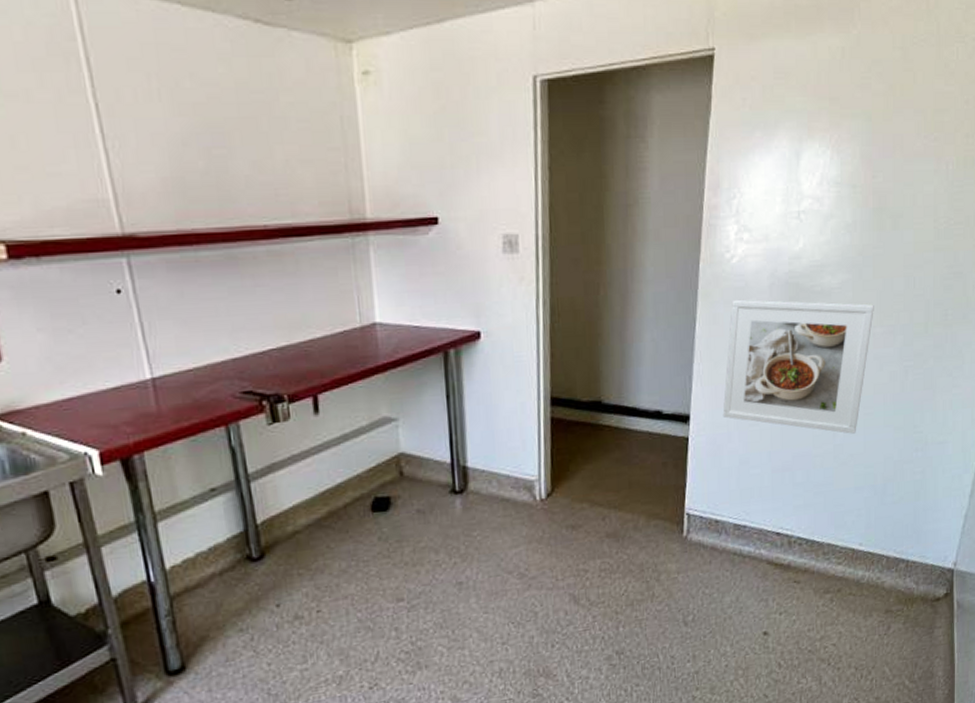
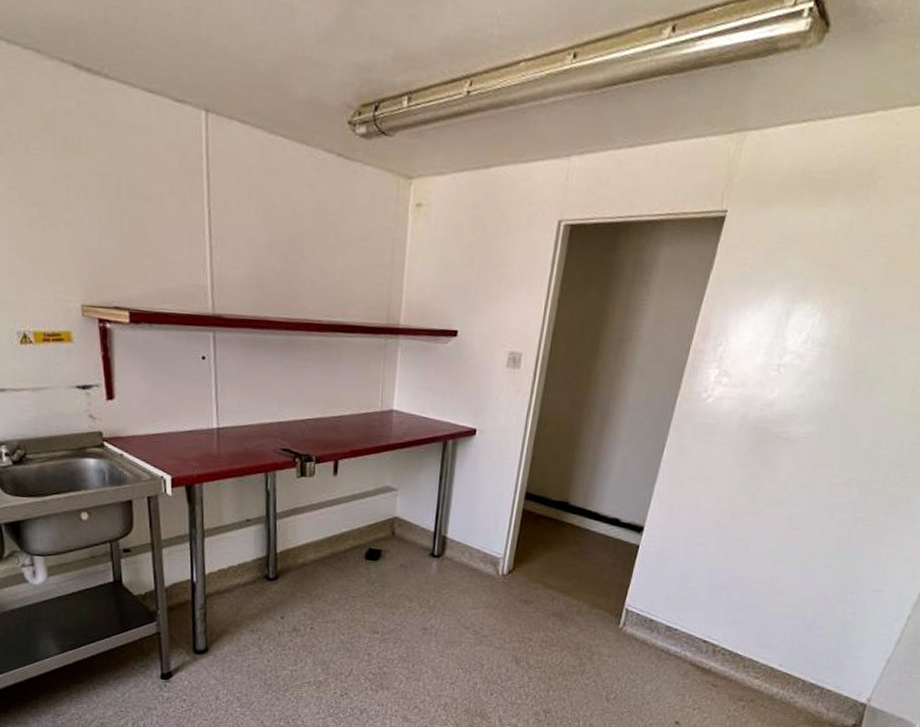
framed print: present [722,299,874,434] -> none [673,434,836,568]

